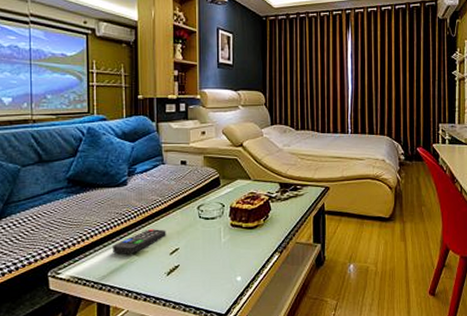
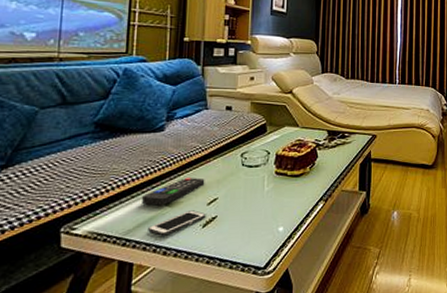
cell phone: none [120,259,169,282] -> present [148,210,206,236]

